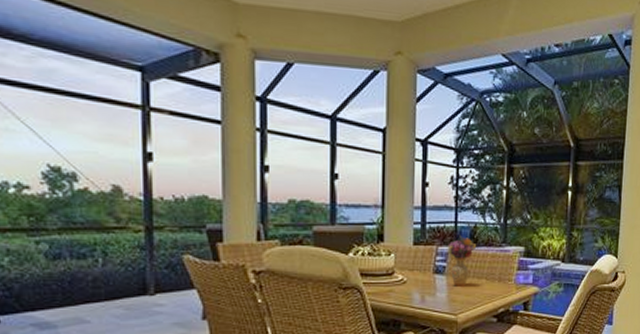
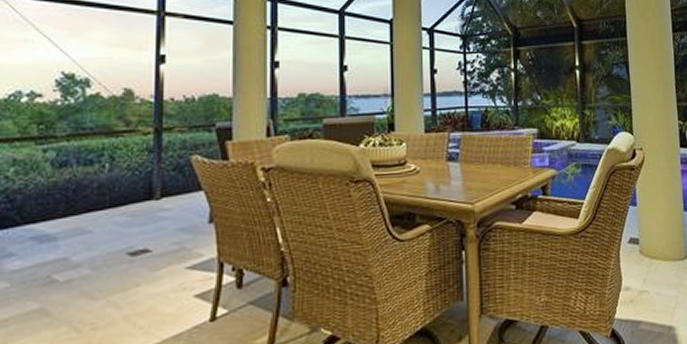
flower arrangement: present [447,234,477,286] -> none [459,119,489,173]

